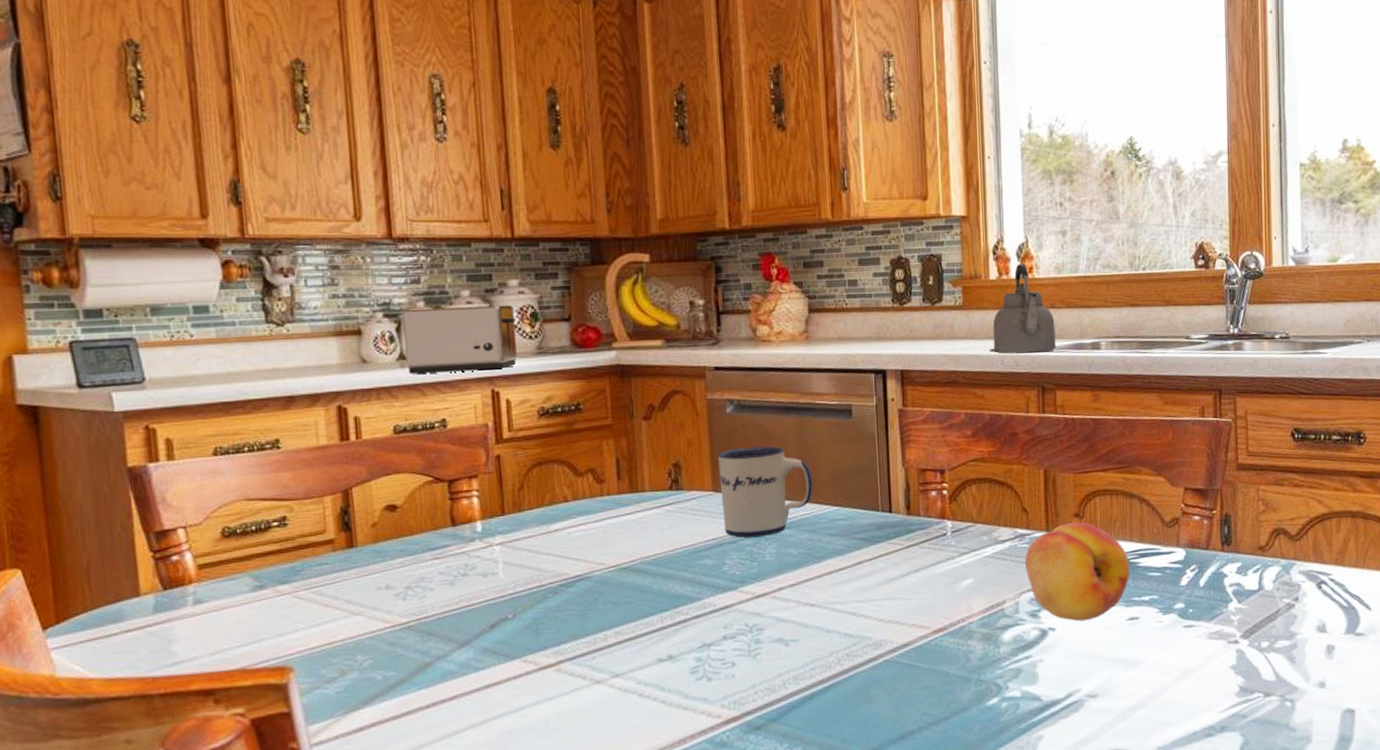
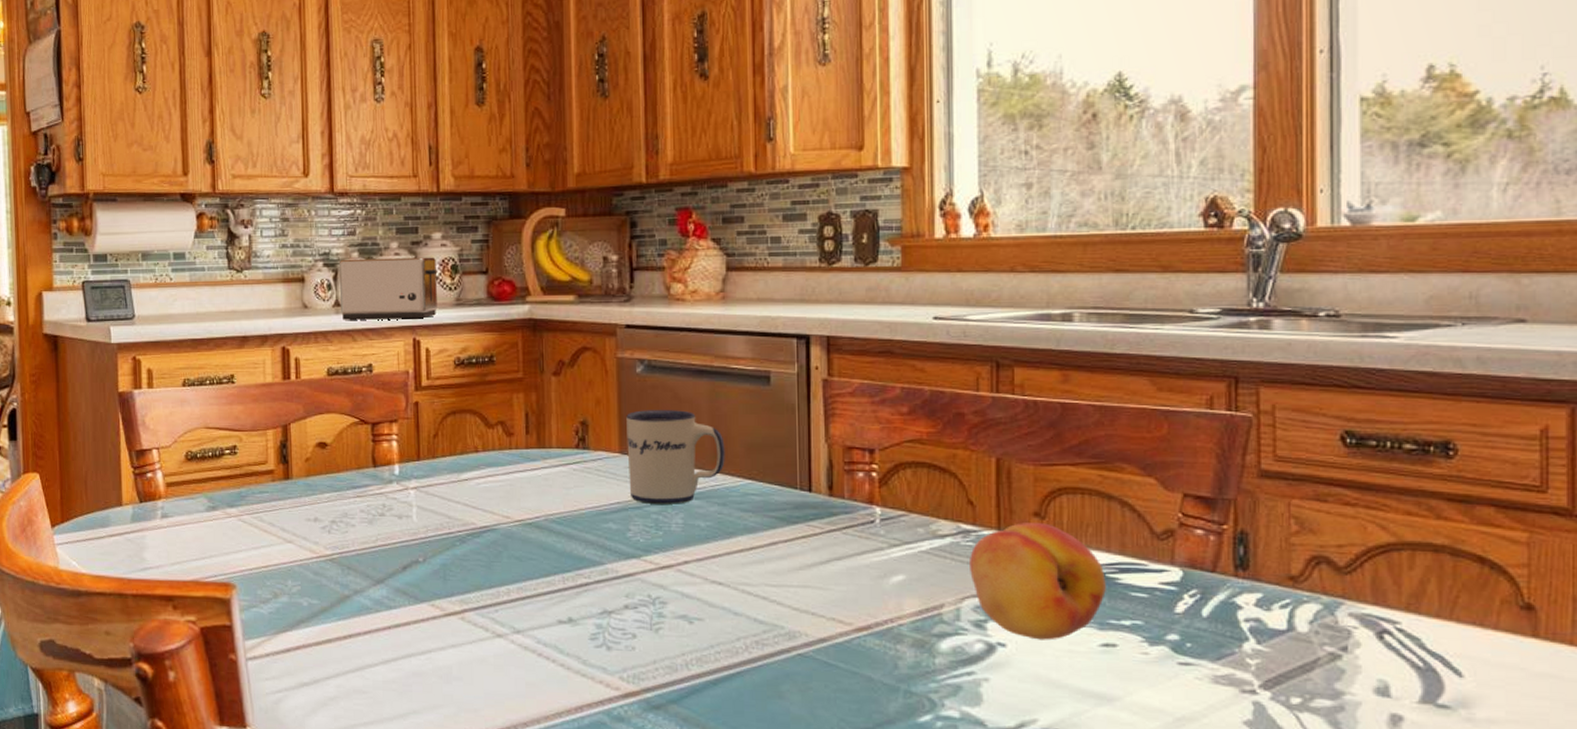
kettle: present [992,264,1056,354] -> none [937,221,1015,323]

